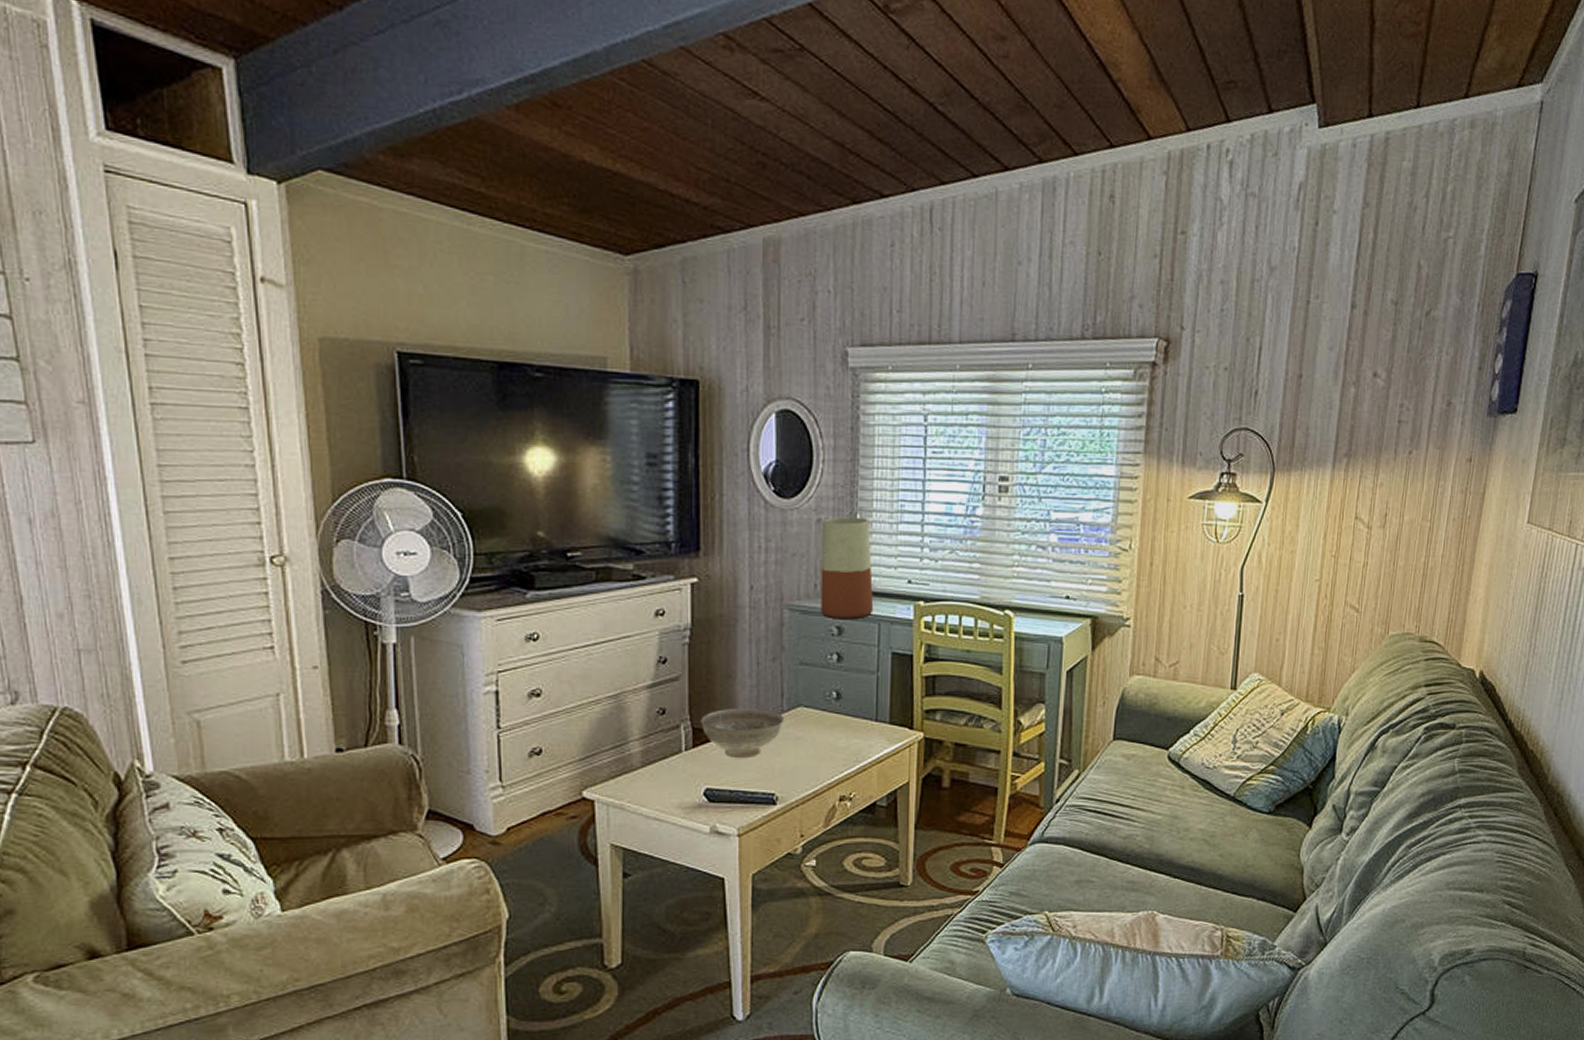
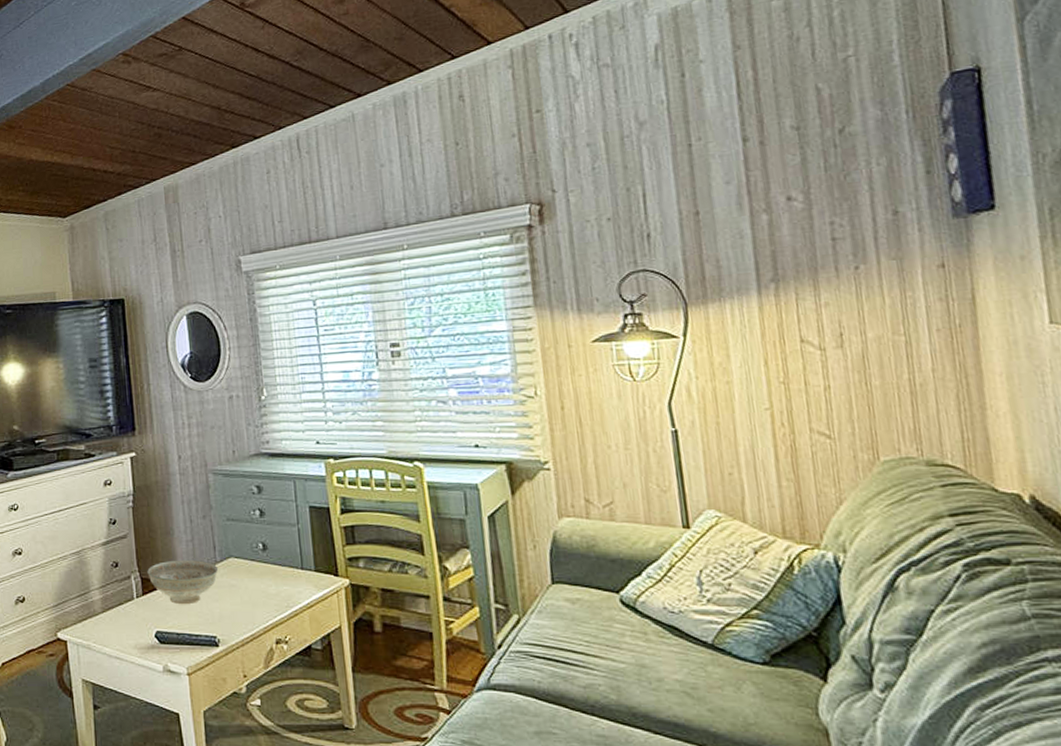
vase: present [820,516,874,620] -> none [233,391,288,480]

